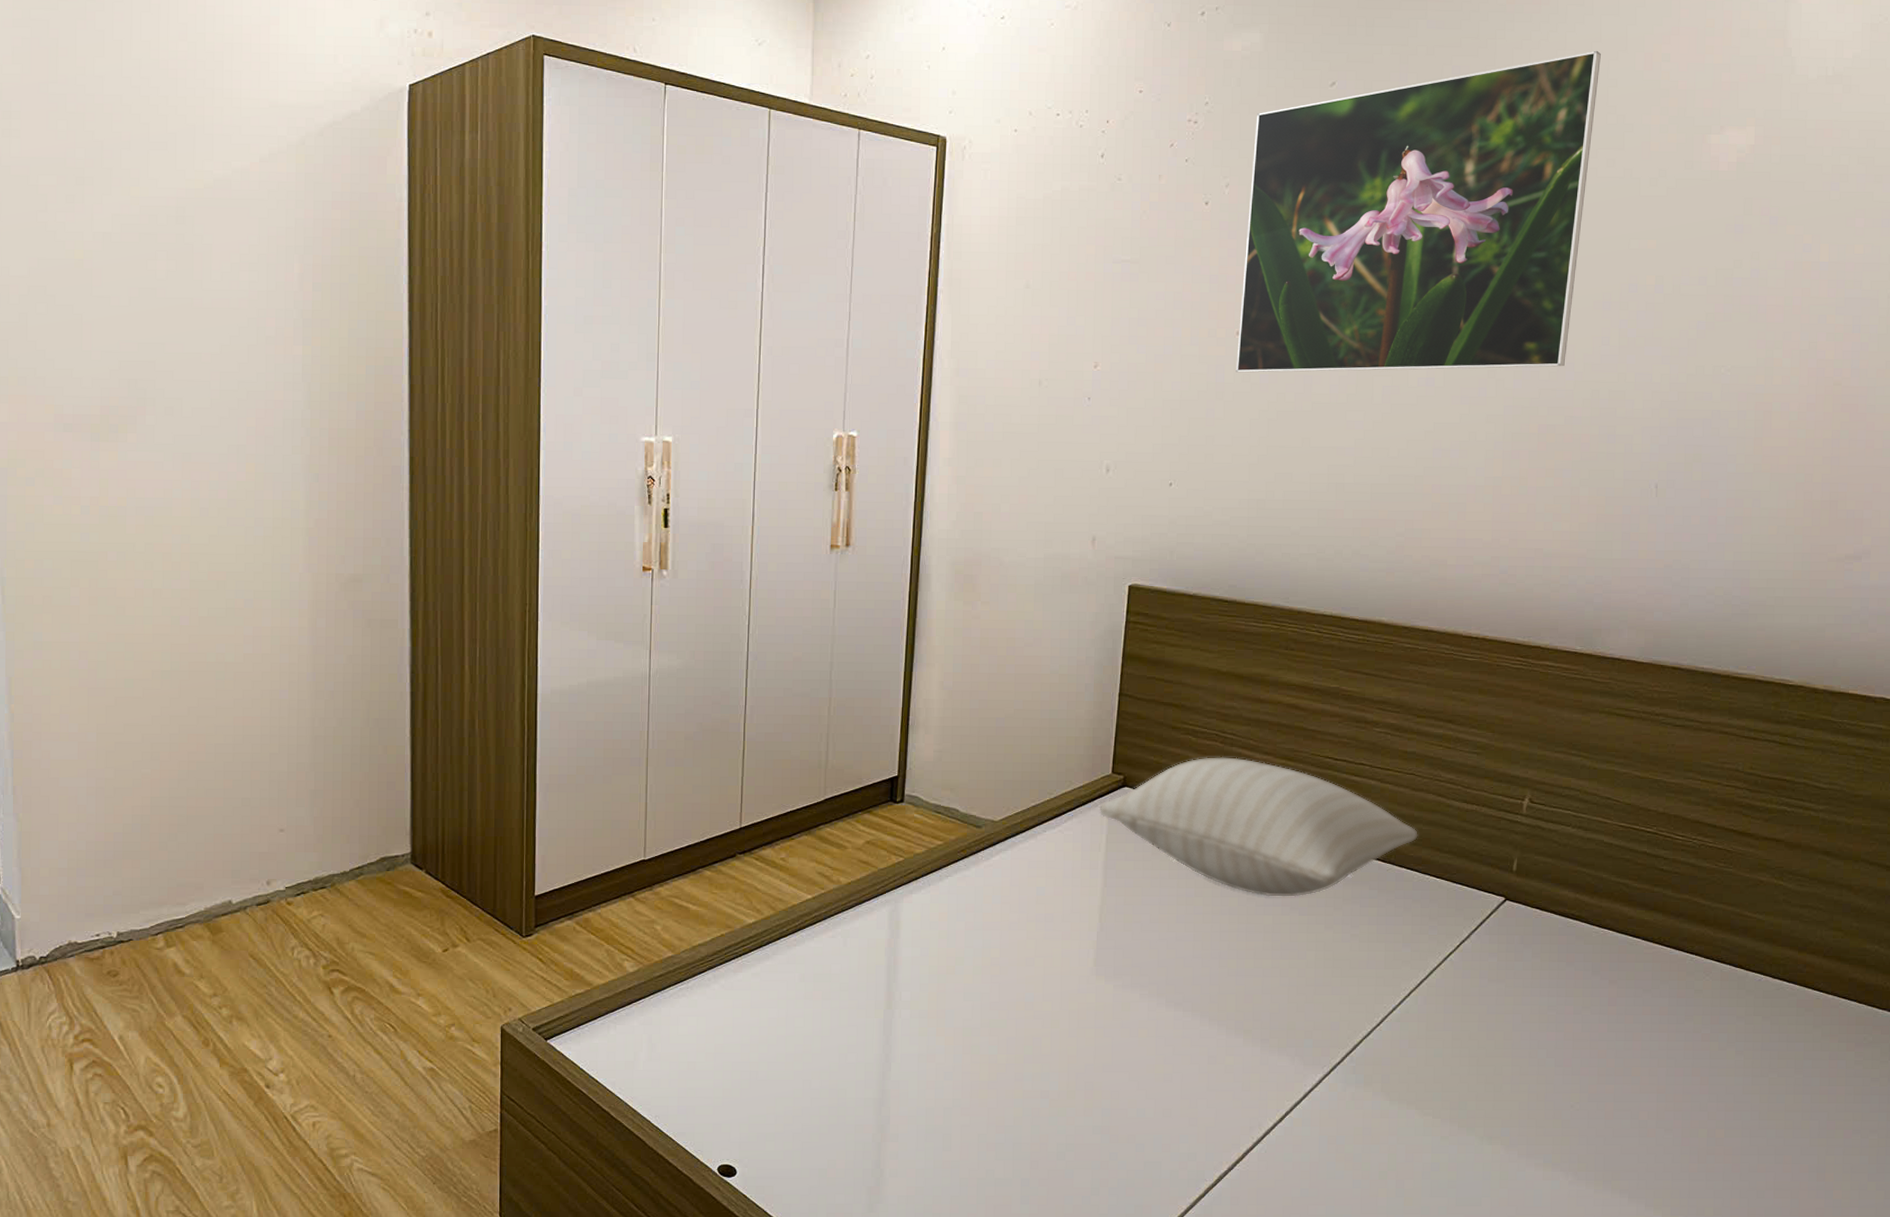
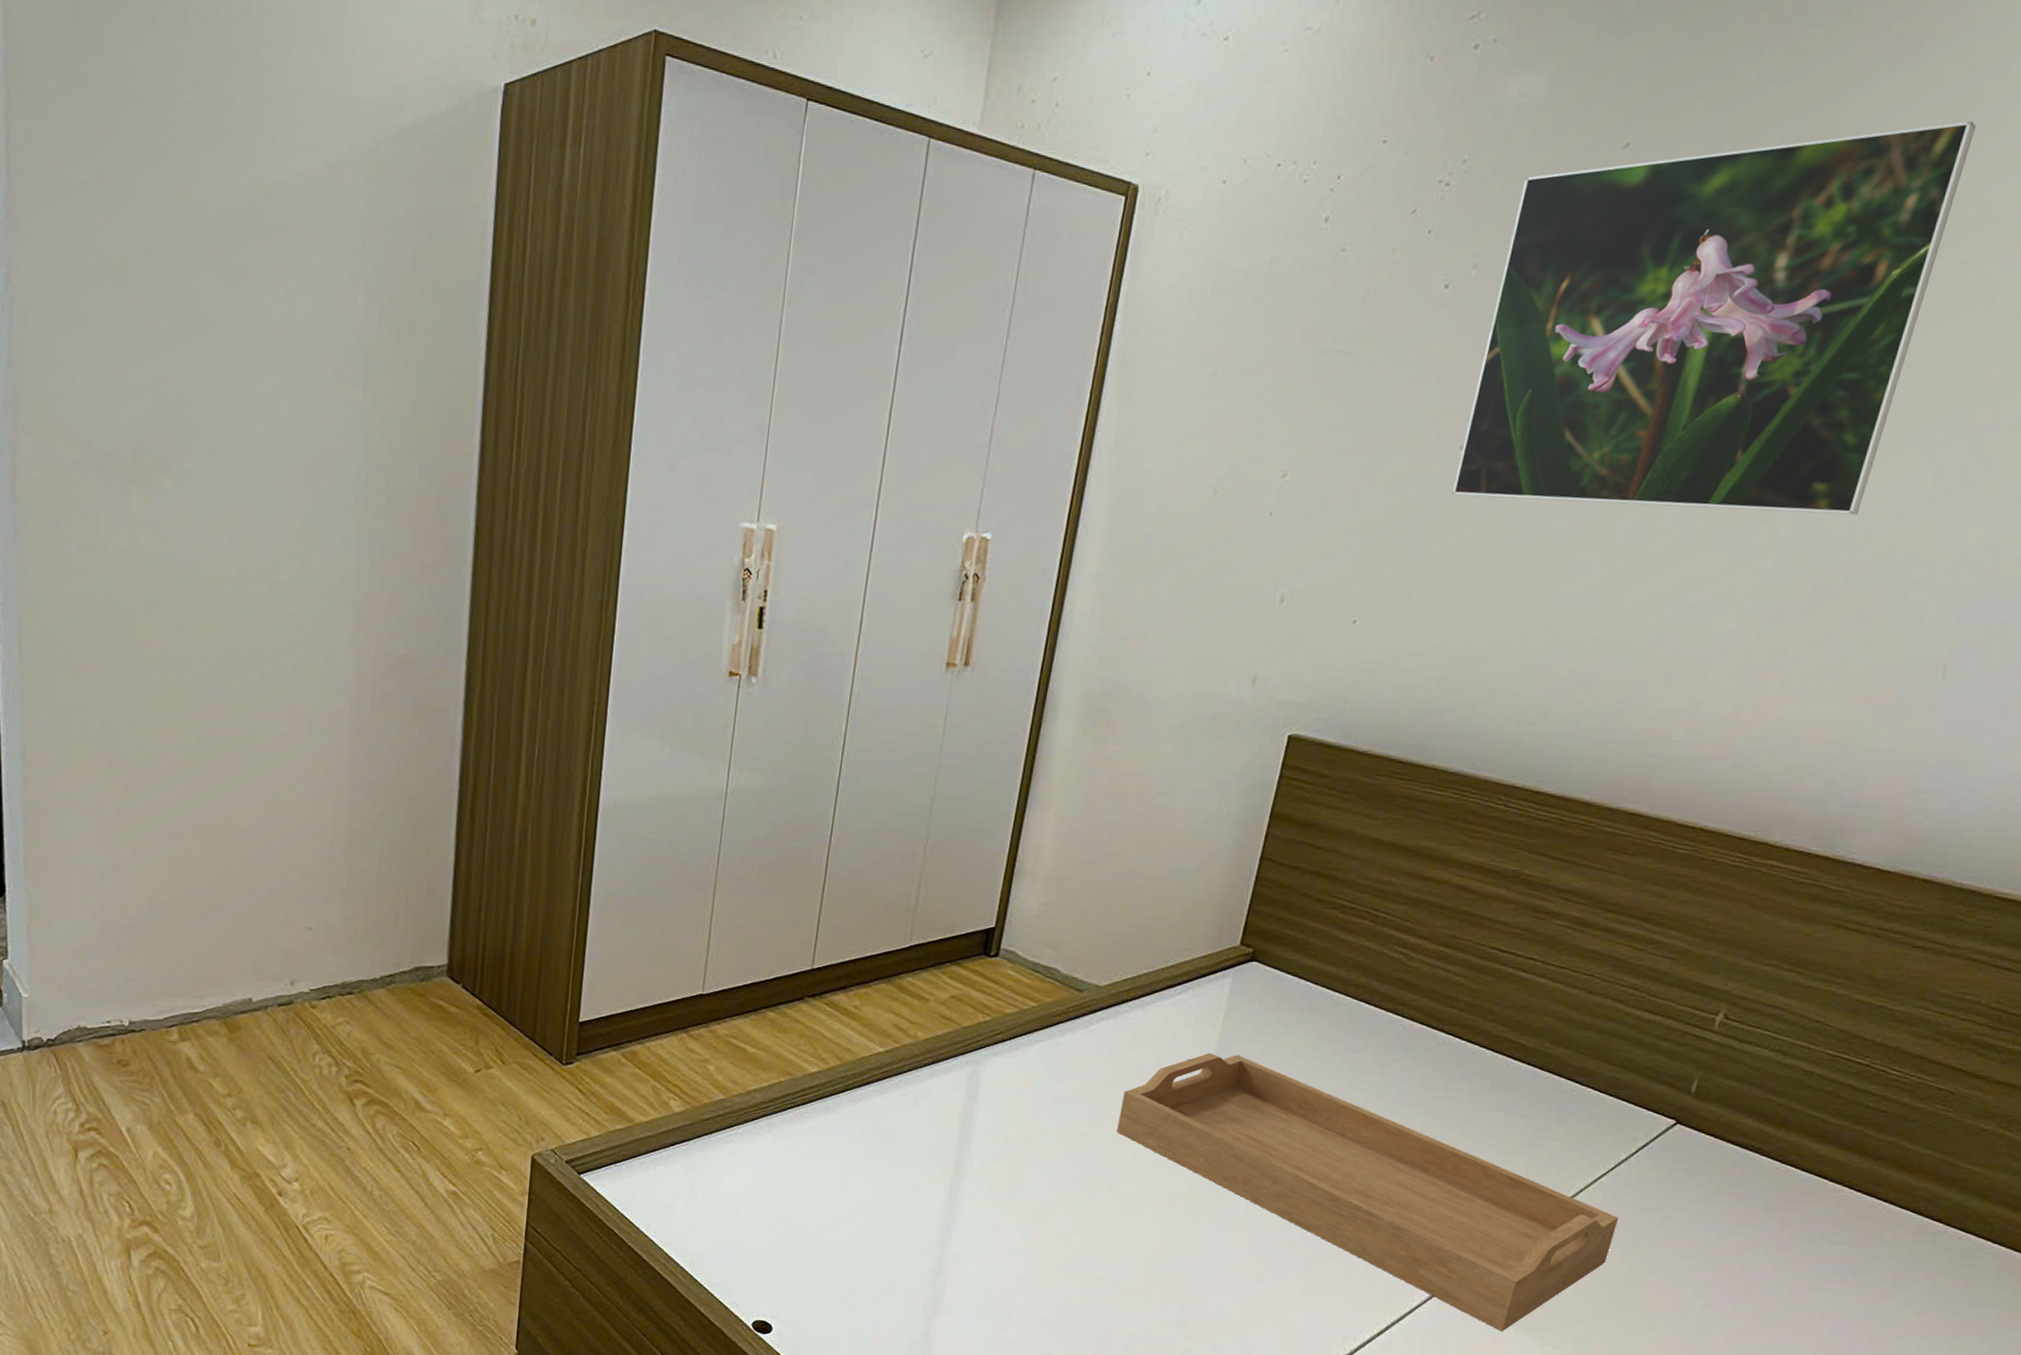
serving tray: none [1026,872,1470,1106] -> present [1117,1053,1618,1331]
pillow: present [1099,757,1419,897] -> none [1219,936,1587,1099]

